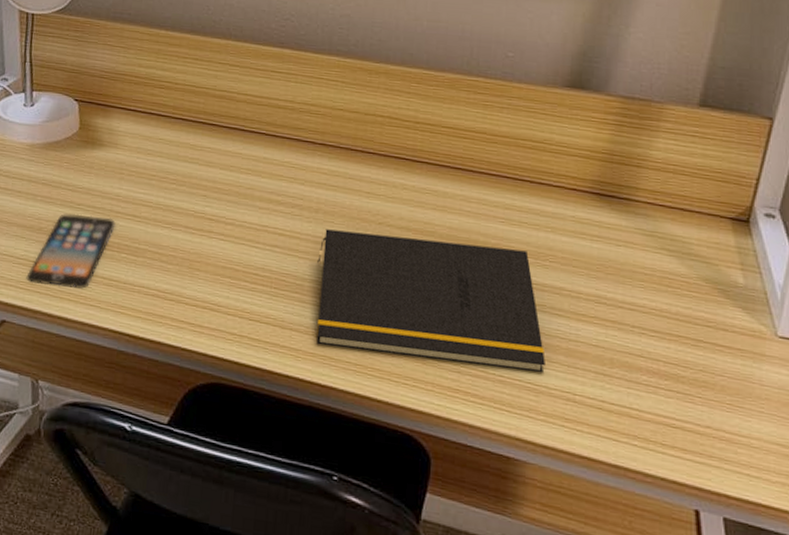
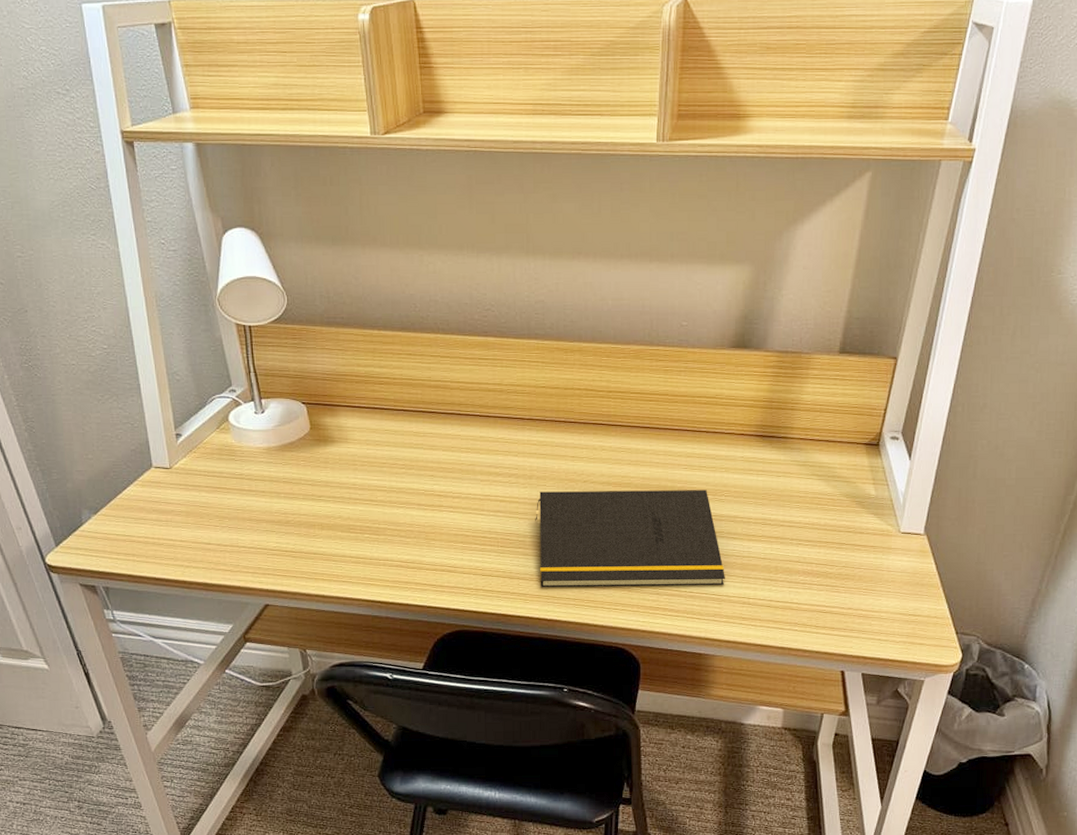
smartphone: present [26,213,116,289] -> none [281,504,356,570]

